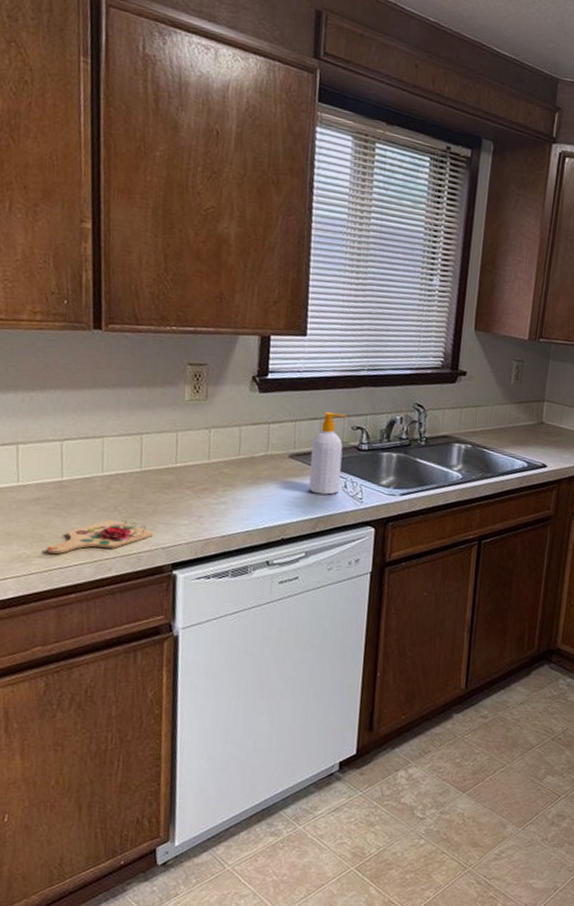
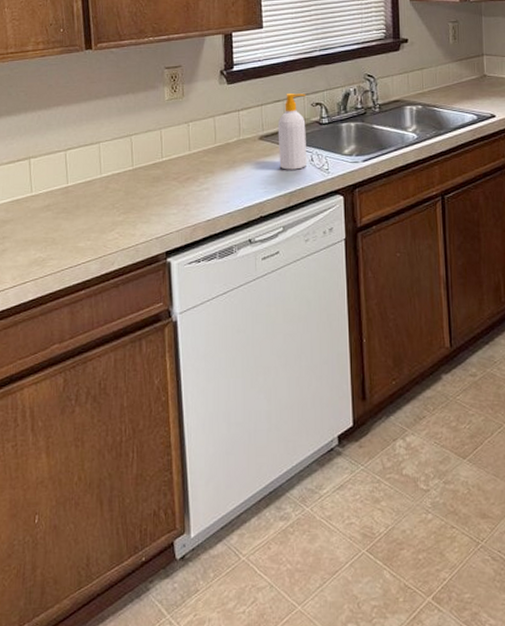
cutting board: present [46,519,154,554] -> none [58,215,148,254]

